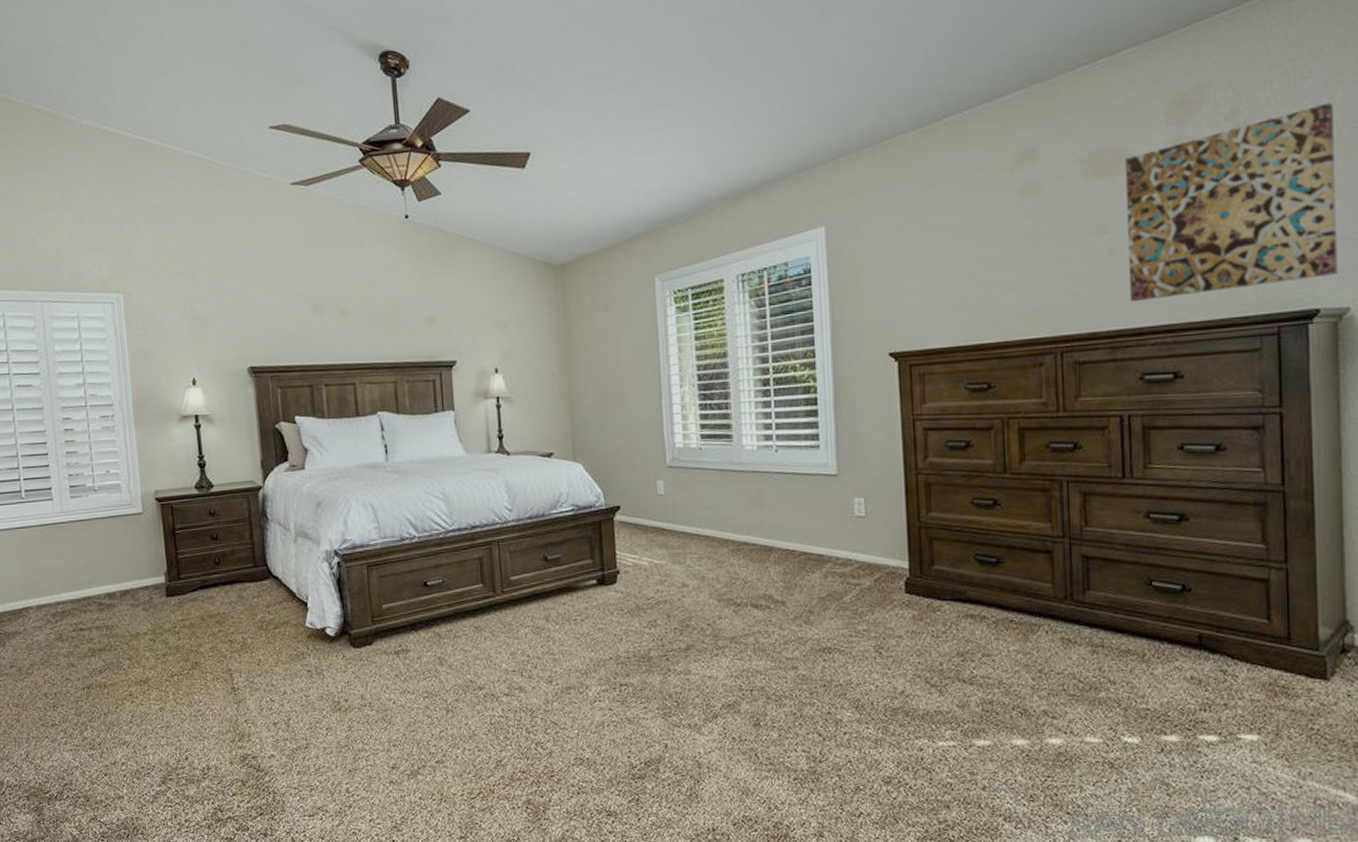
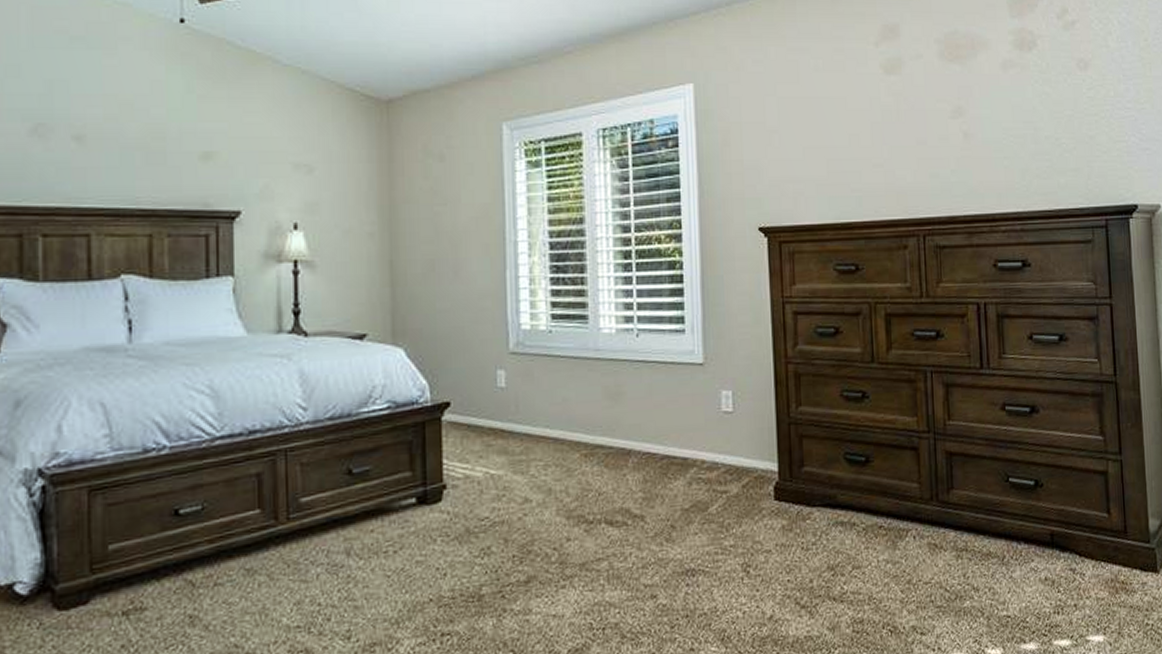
wall art: present [1124,102,1338,301] -> none [975,13,1150,187]

